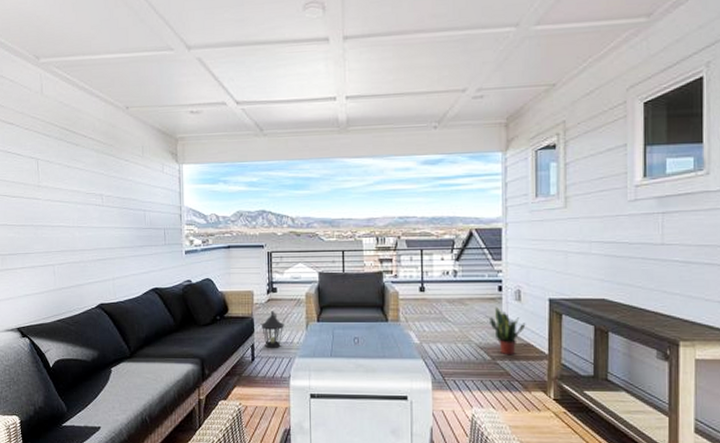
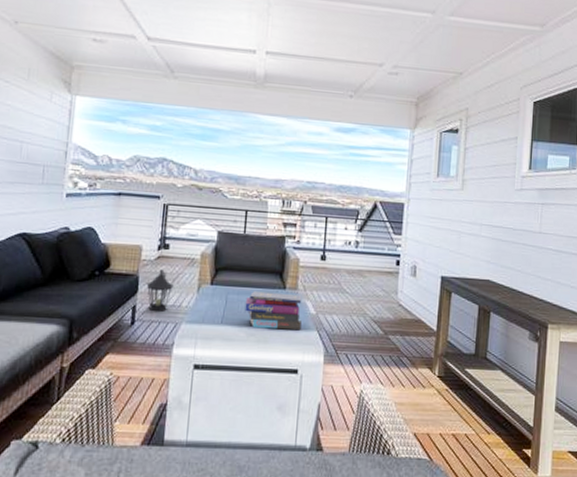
books: none [351,325,406,360] -> present [245,291,302,331]
potted plant: present [490,306,526,356] -> none [385,280,419,331]

